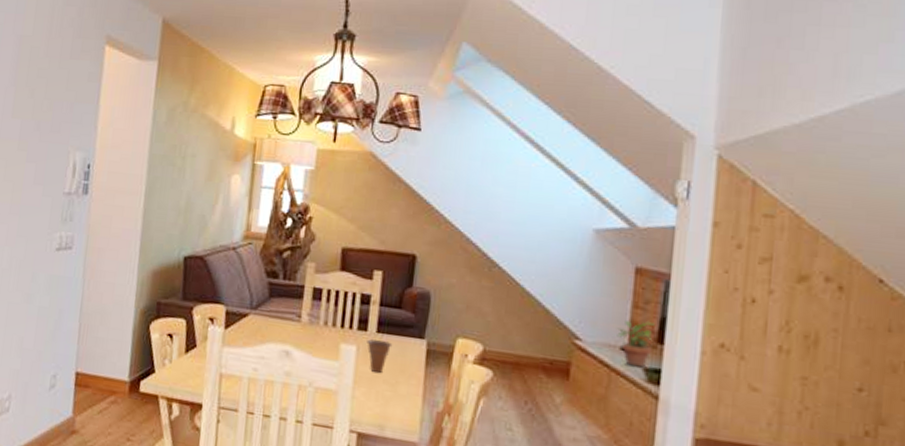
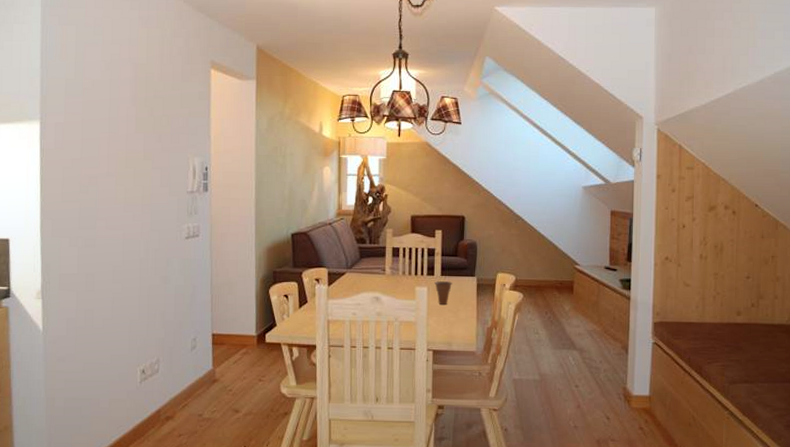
potted plant: present [617,321,654,368] -> none [602,247,625,279]

